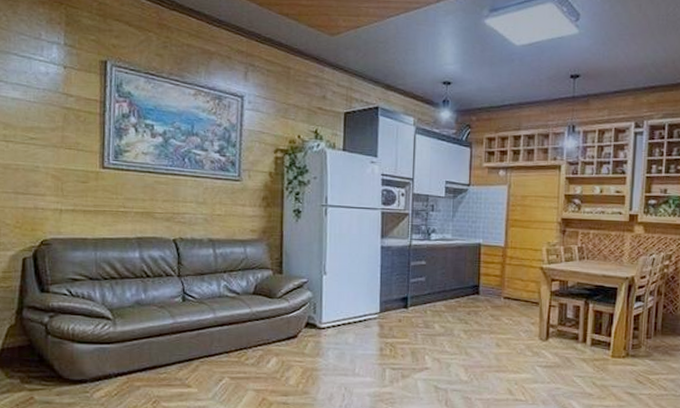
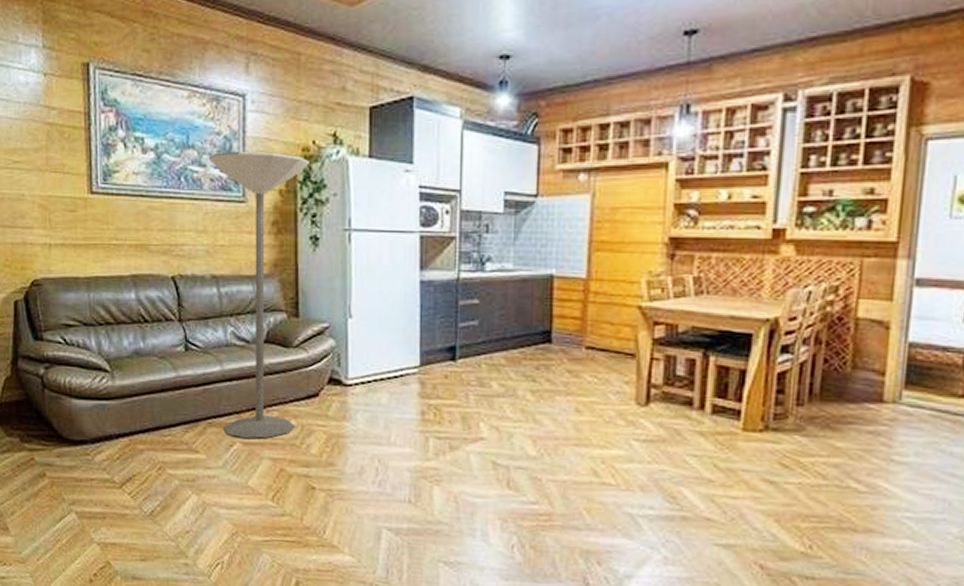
floor lamp: none [210,140,295,374] -> present [208,150,309,439]

